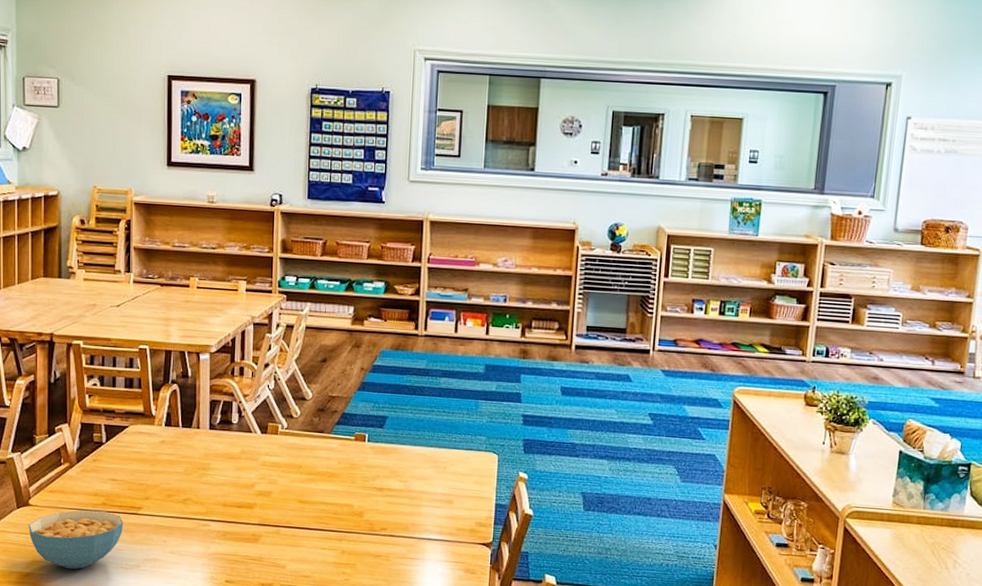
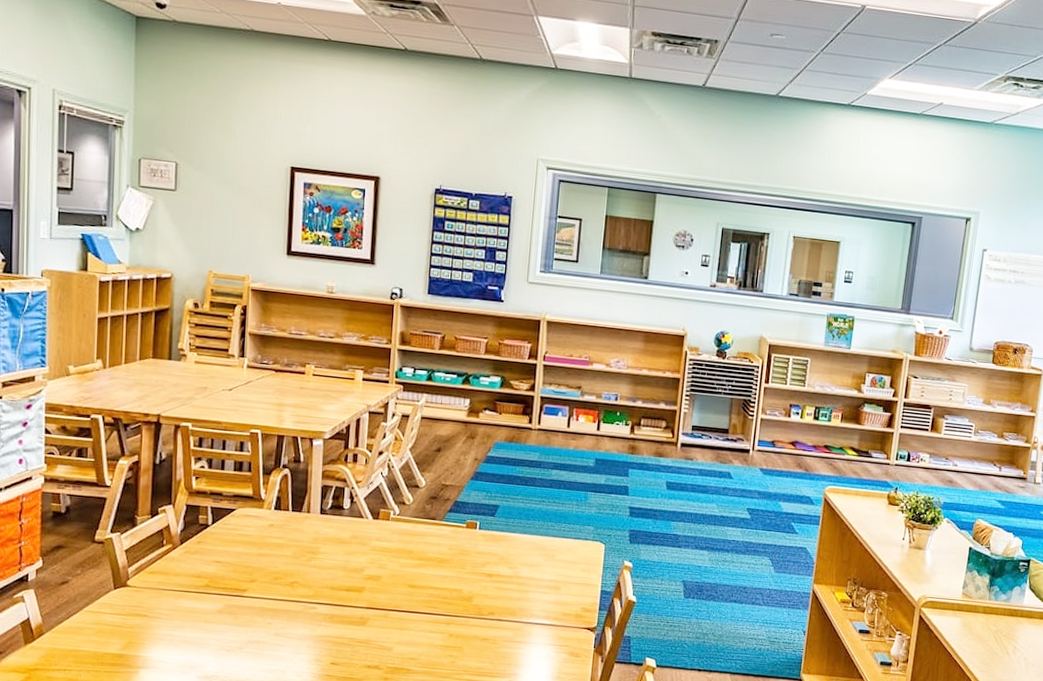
cereal bowl: present [28,509,124,570] -> none [125,591,227,651]

